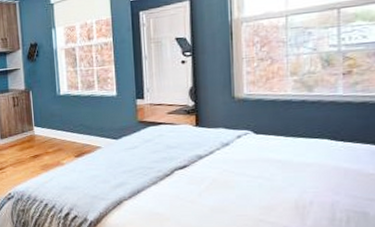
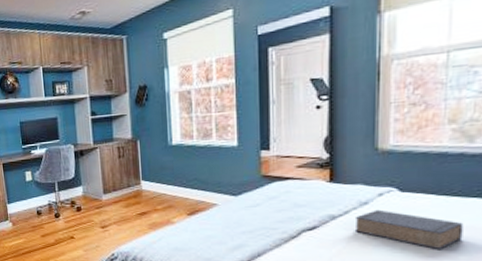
book: none [218,150,309,185] -> present [354,209,464,250]

